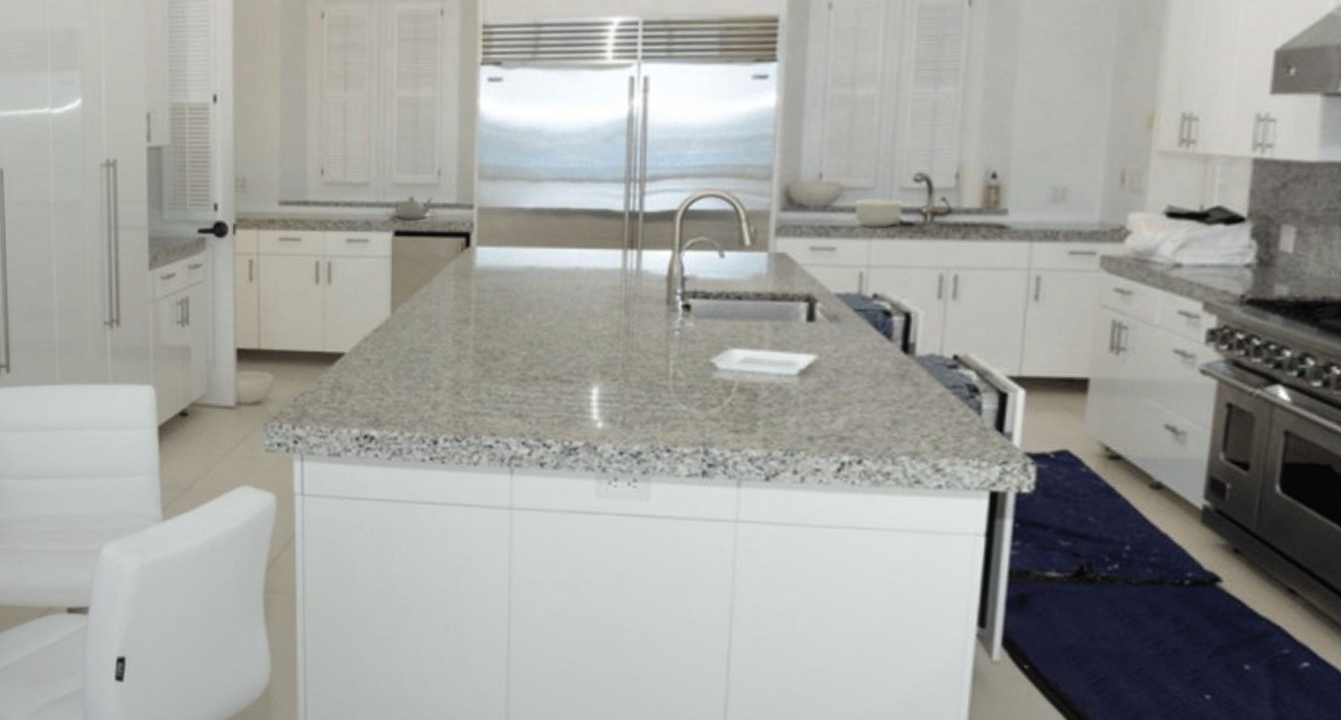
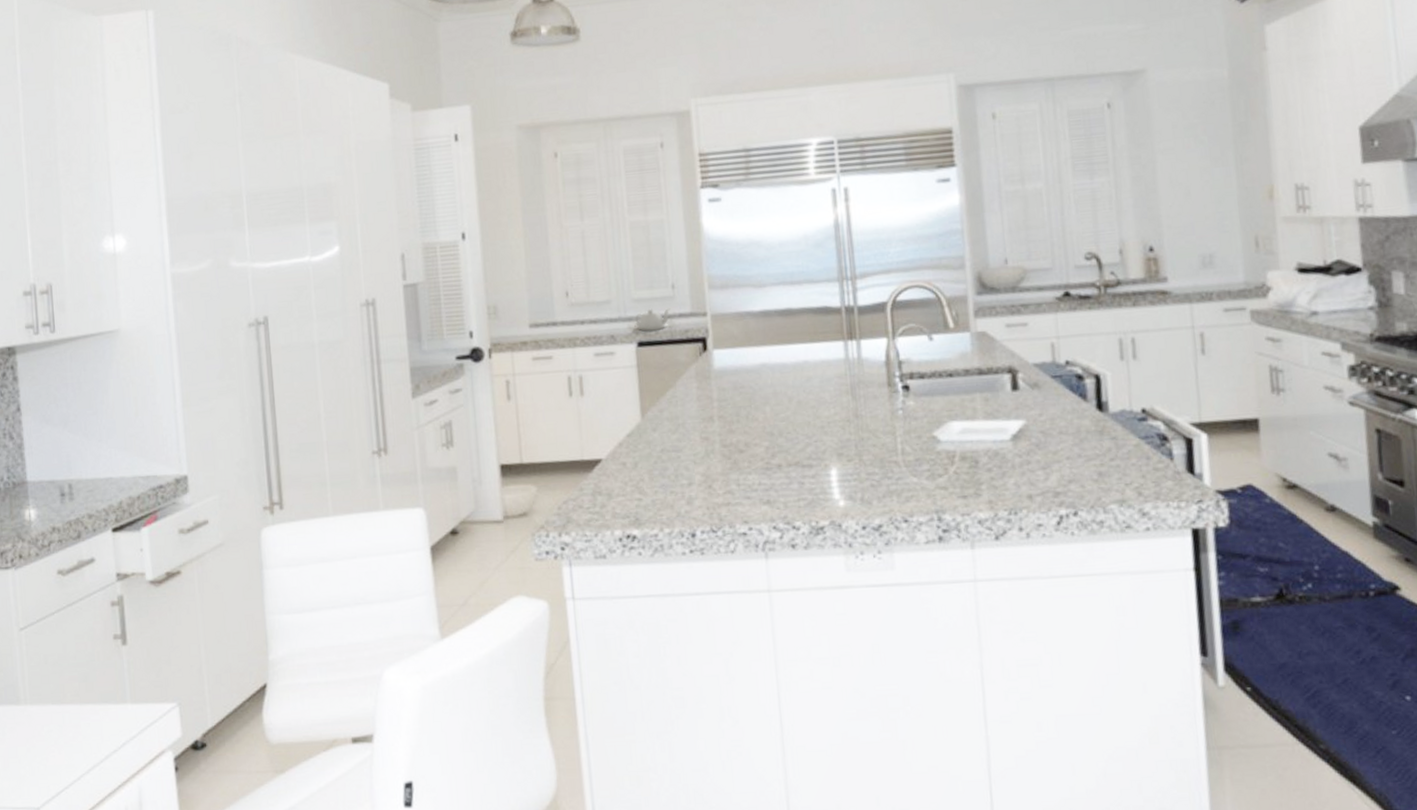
bowl: present [855,197,903,230] -> none [1038,276,1080,304]

